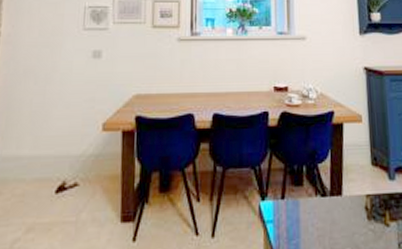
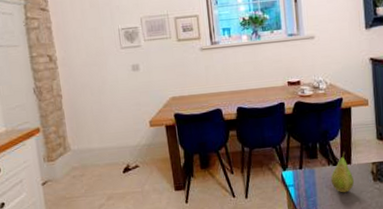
fruit: none [318,178,346,235] -> present [330,151,355,193]

